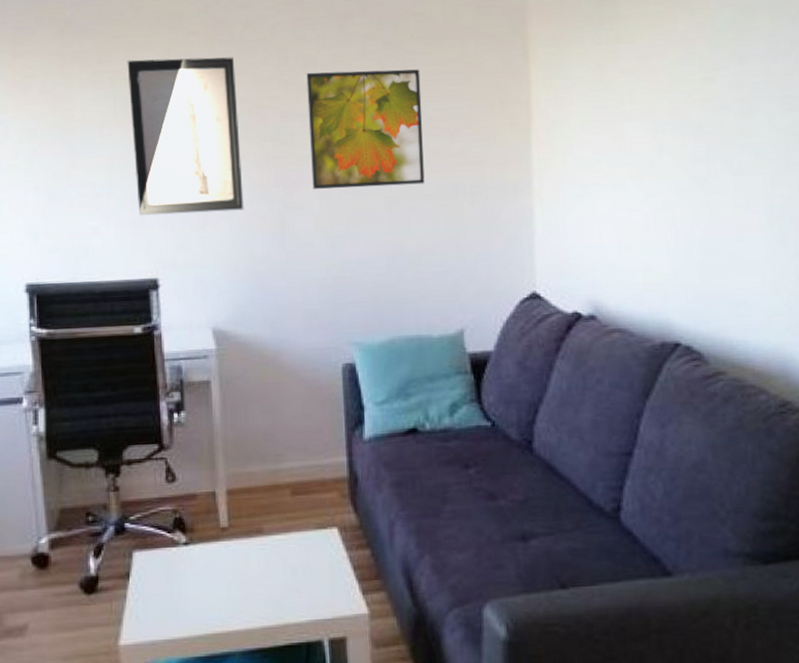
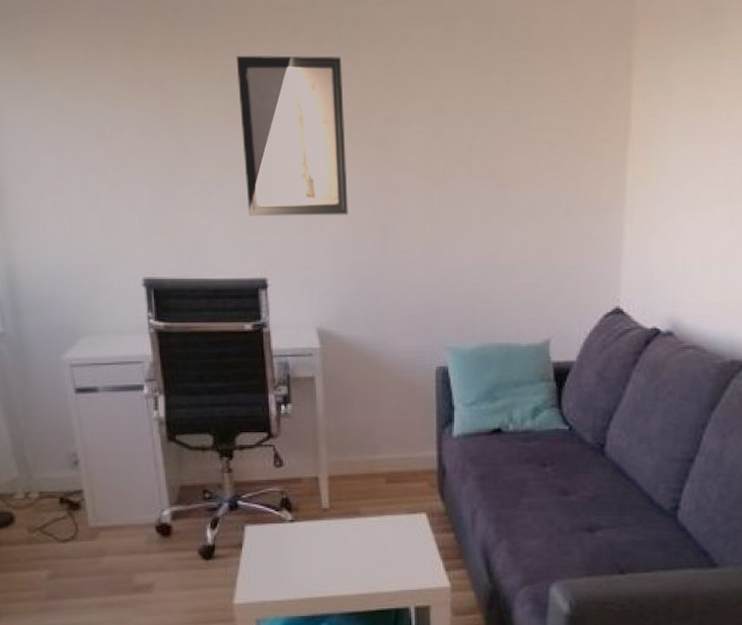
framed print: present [306,69,425,189] -> none [412,76,524,198]

